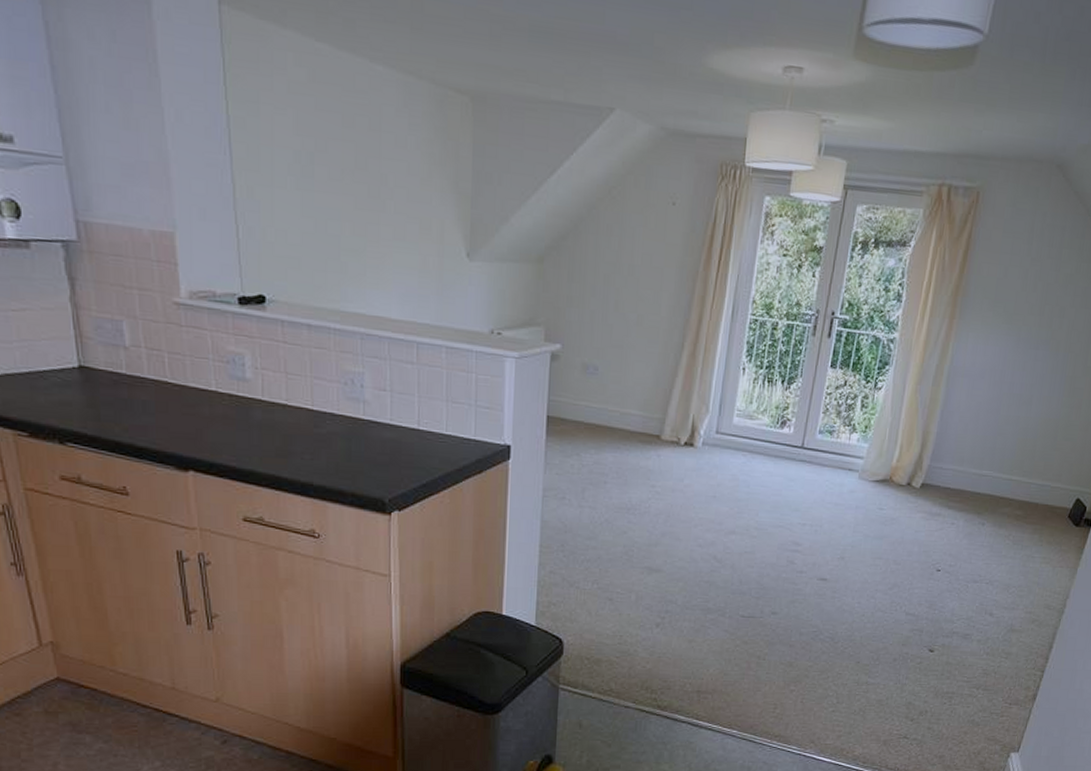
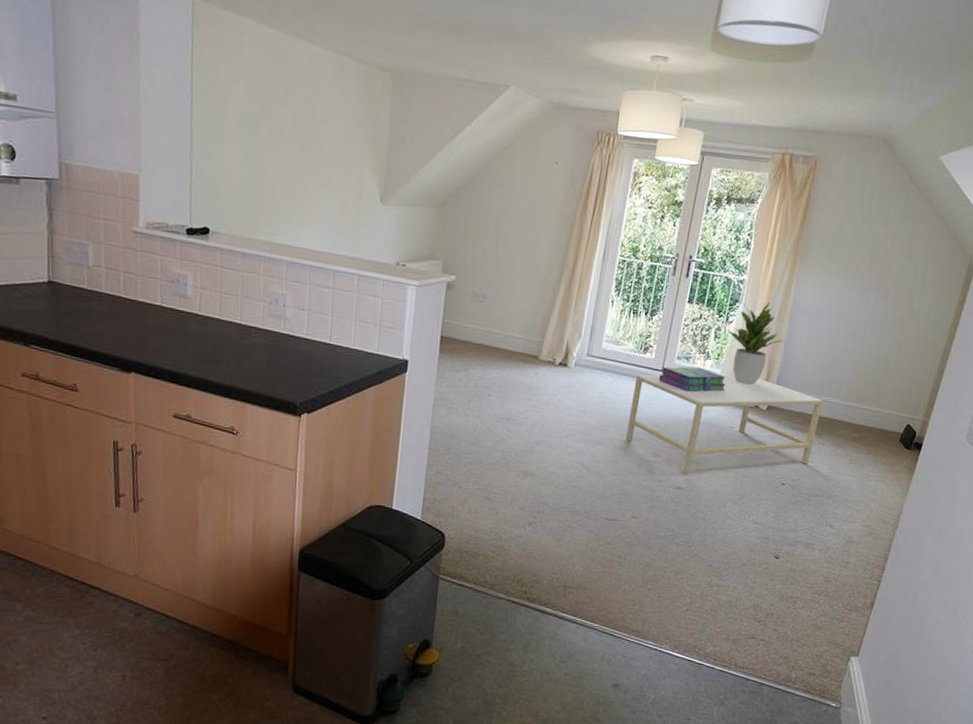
coffee table: none [763,450,984,563] -> present [626,374,823,474]
stack of books: none [799,441,875,471] -> present [659,366,726,392]
potted plant: none [877,364,940,460] -> present [728,303,783,385]

